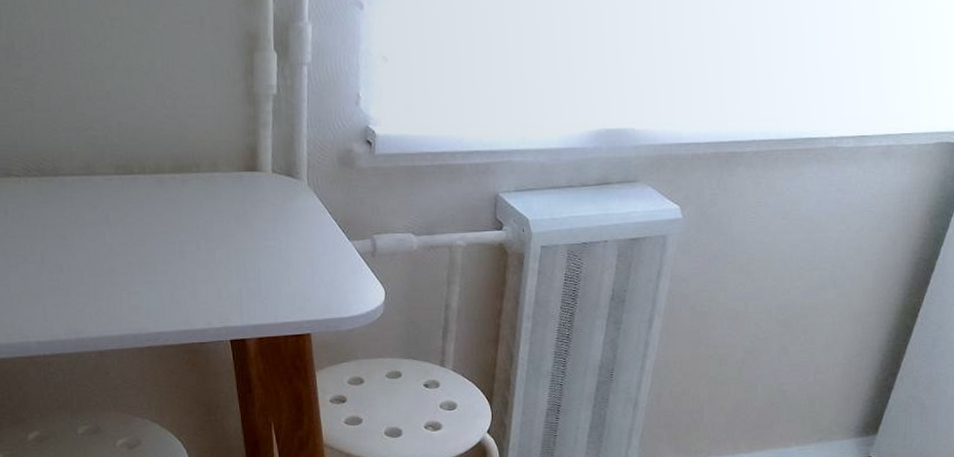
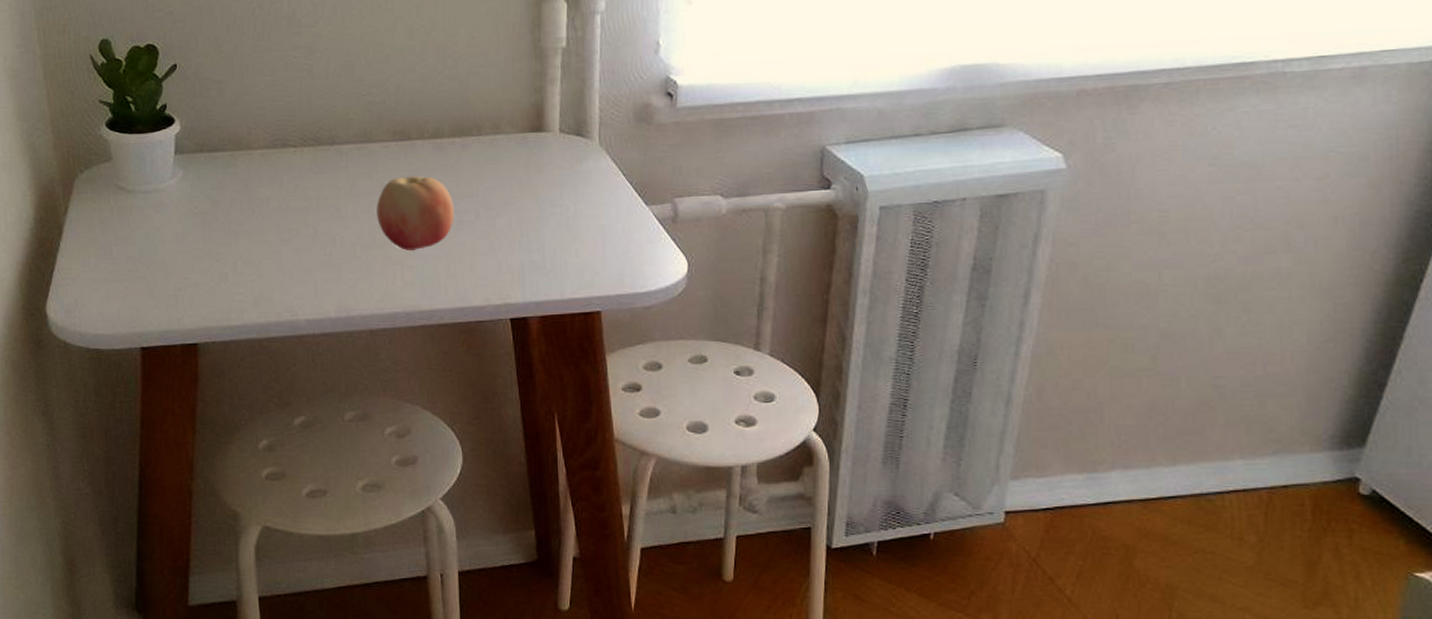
fruit: none [102,208,177,278] -> present [376,175,455,251]

